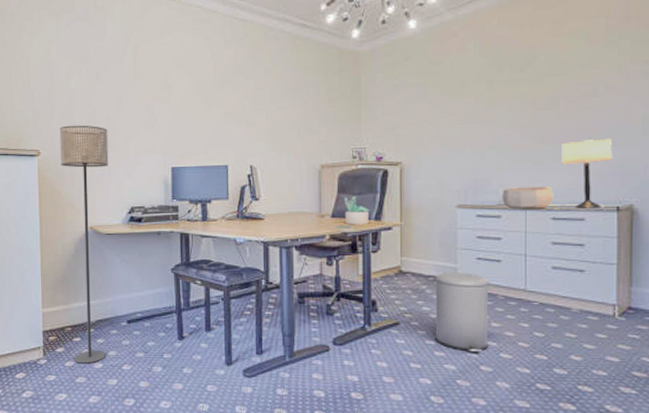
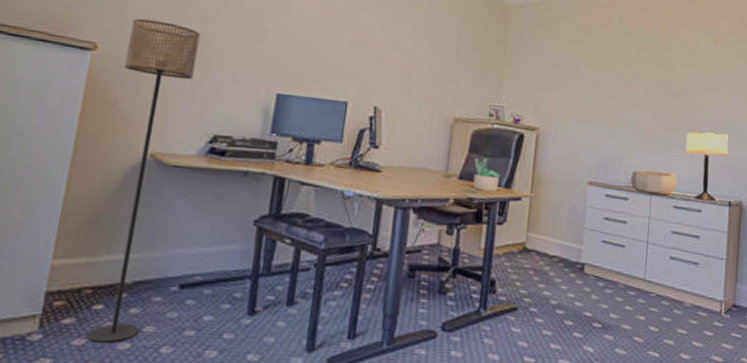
pedal bin: present [435,273,489,352] -> none [552,254,611,347]

